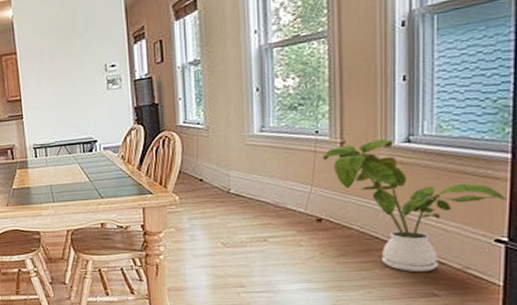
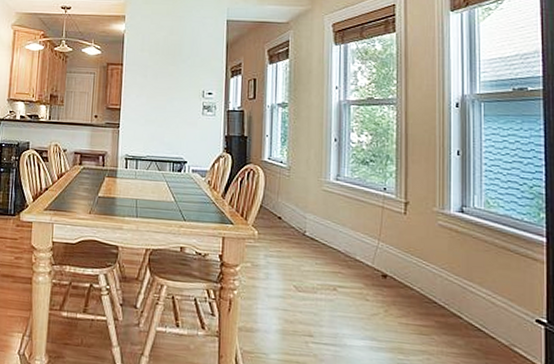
house plant: present [322,138,507,271] -> none [389,205,545,344]

